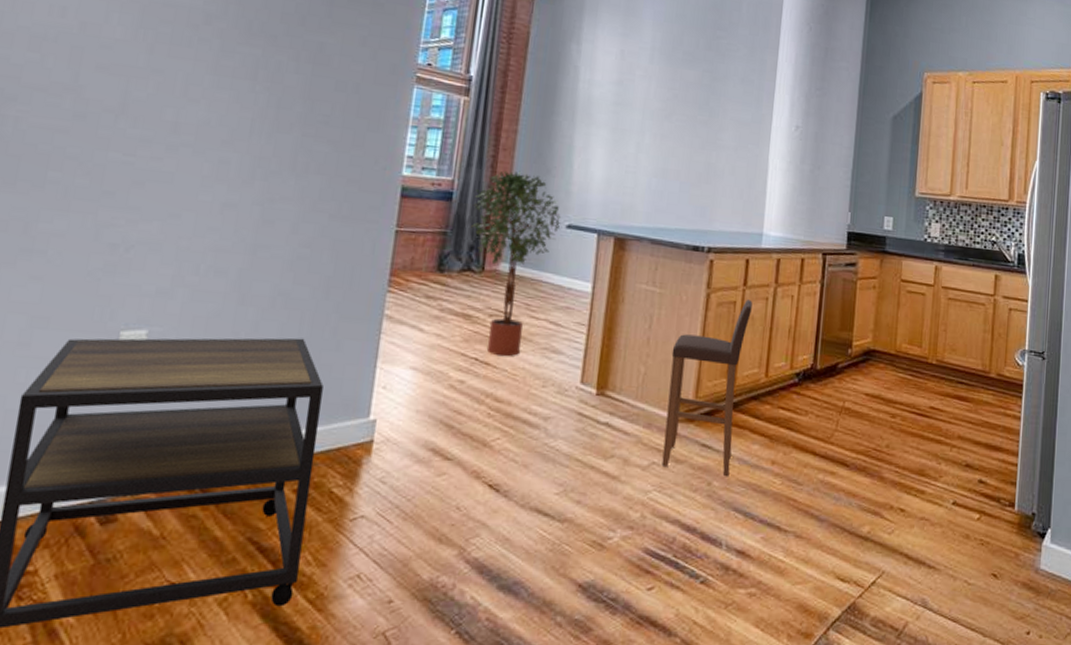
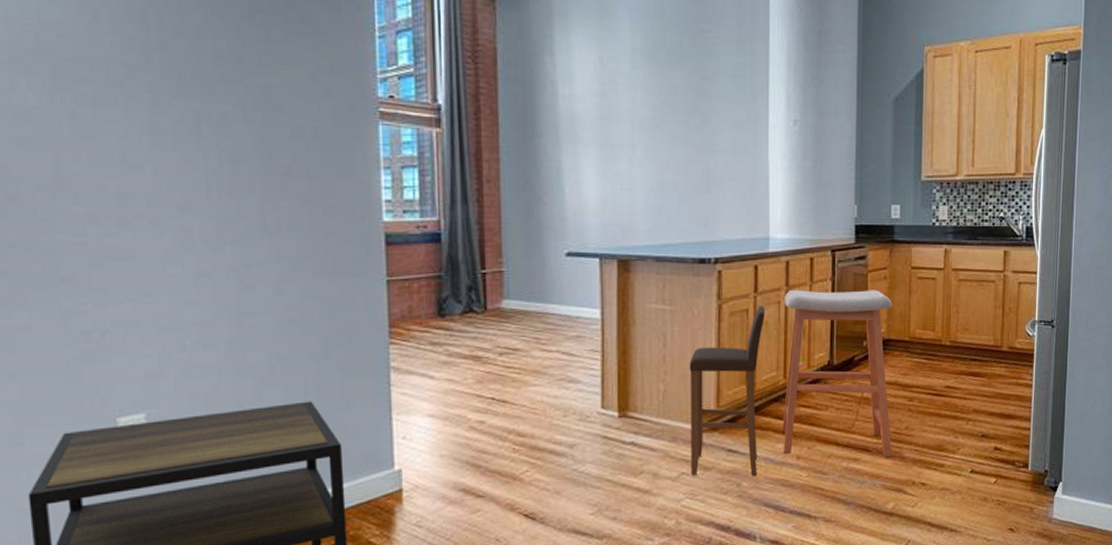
potted tree: present [470,171,561,356] -> none [463,202,560,392]
stool: none [758,287,881,476] -> present [782,289,893,458]

